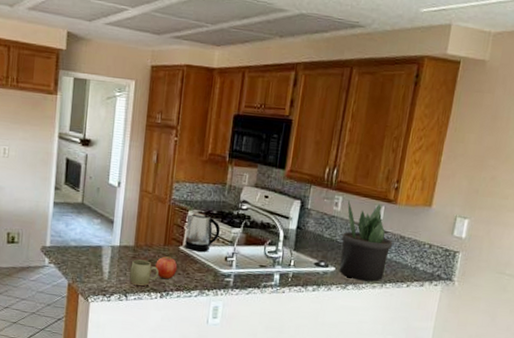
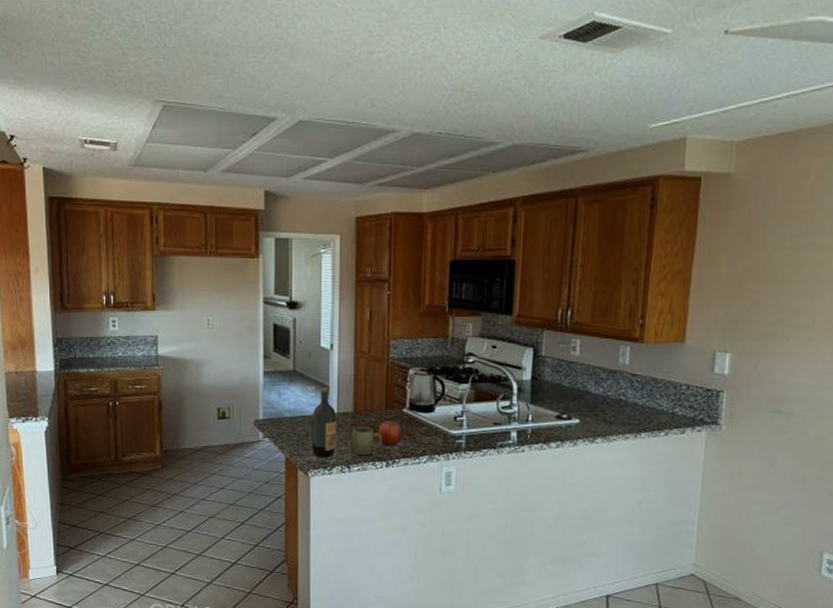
wine bottle: none [93,221,119,286] -> present [311,387,337,458]
planter: present [339,200,393,282] -> none [584,342,644,433]

